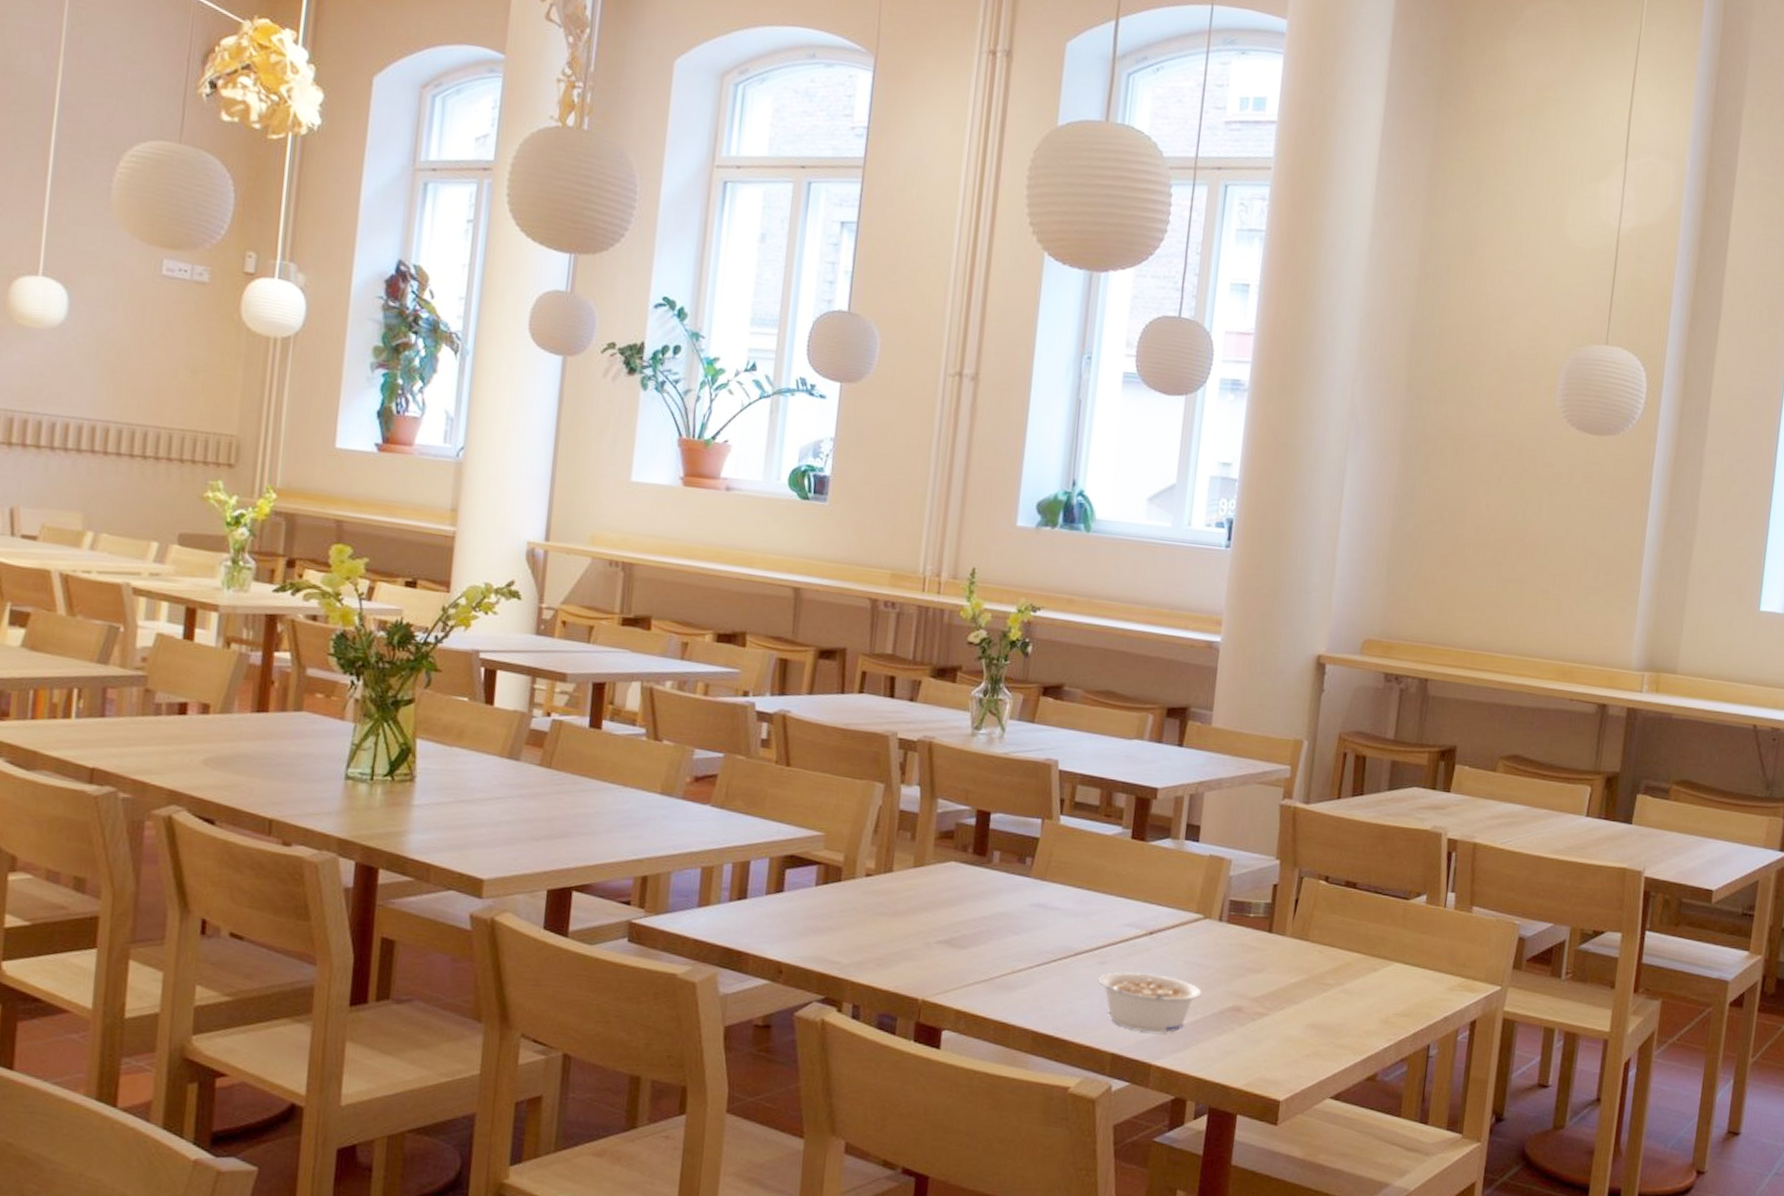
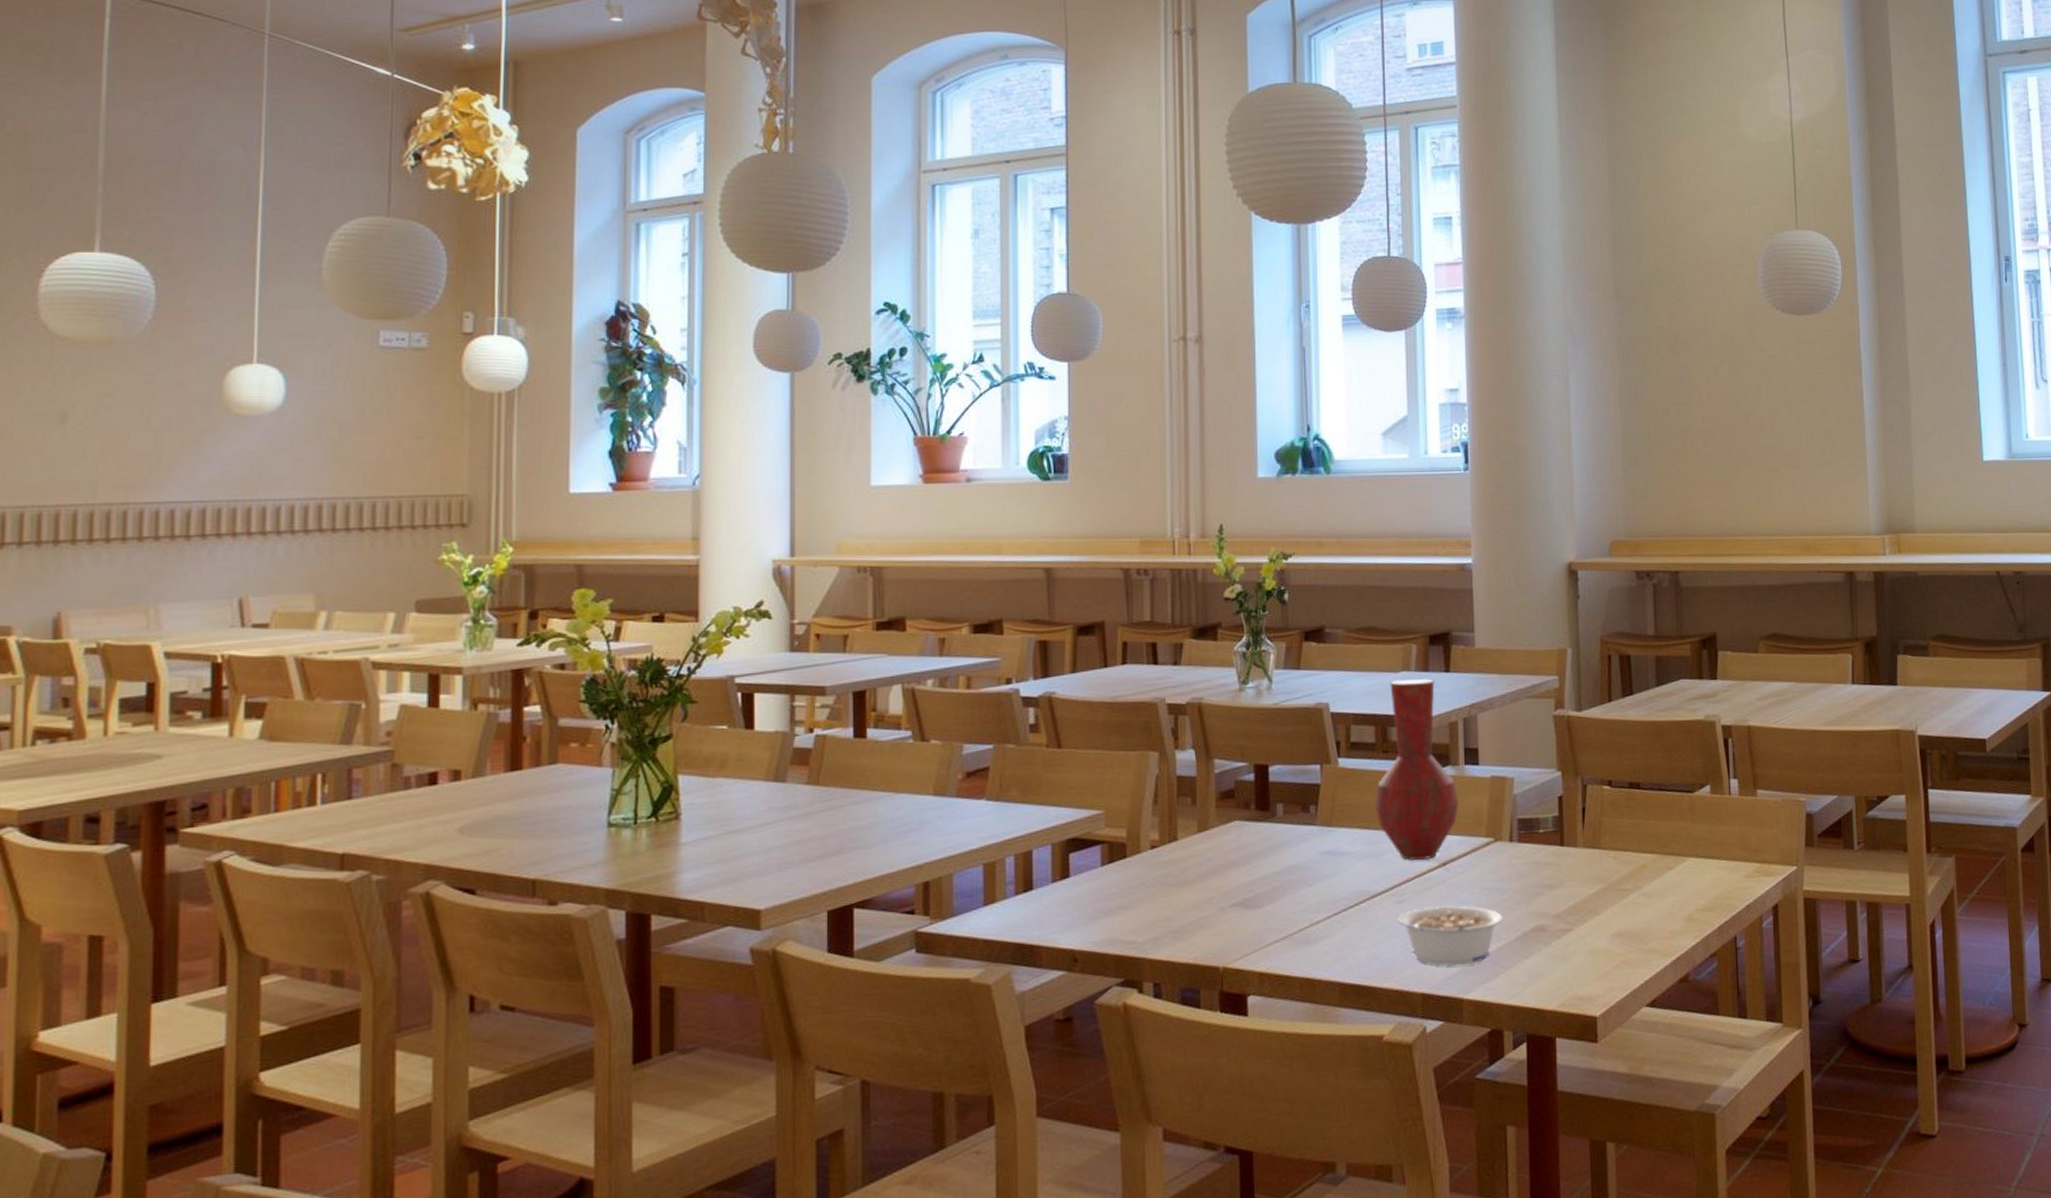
vase: none [1090,747,1175,926] -> present [1375,679,1459,861]

